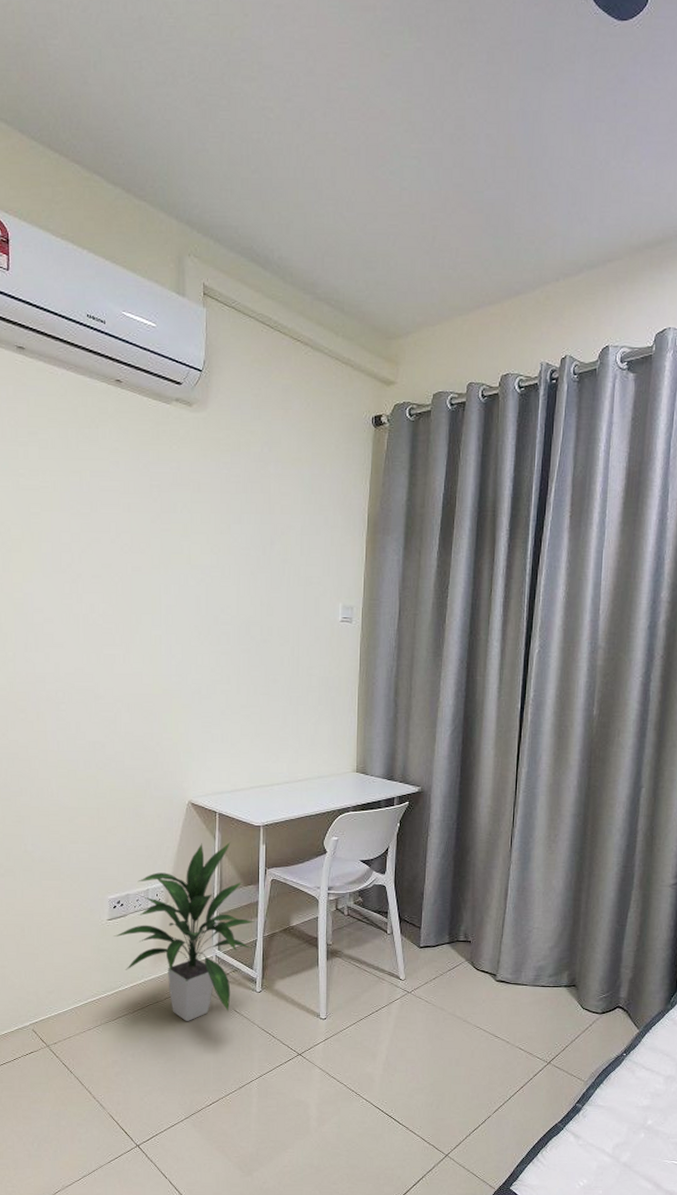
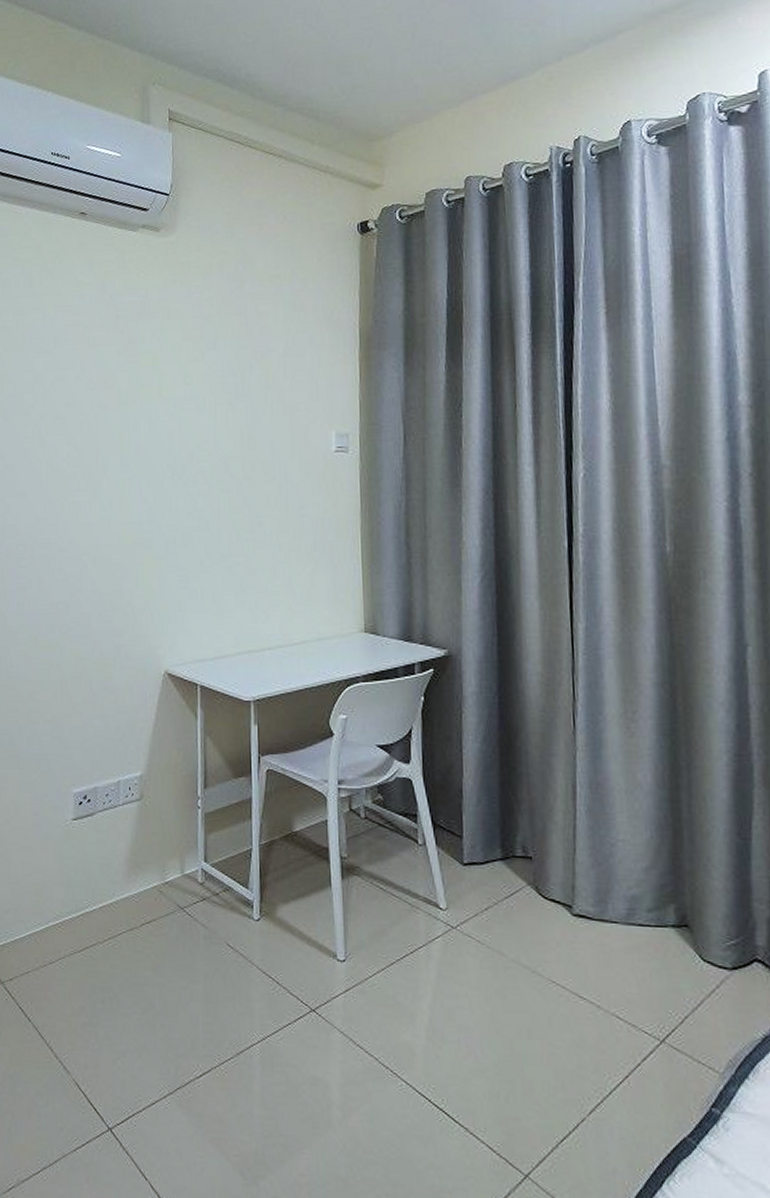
indoor plant: present [114,841,255,1021] -> none [80,721,249,957]

